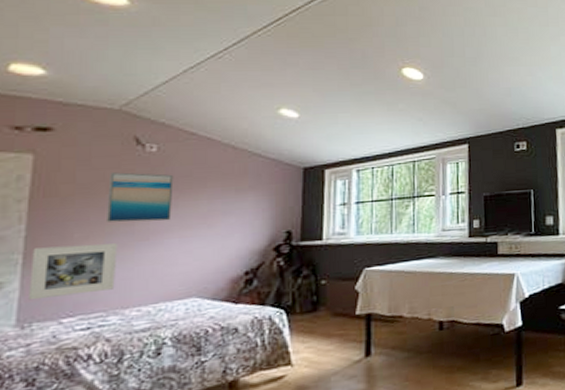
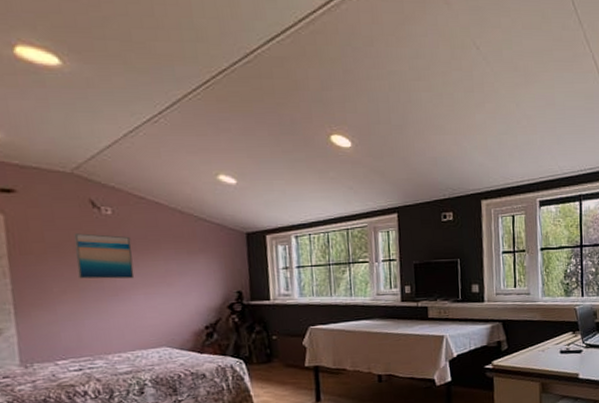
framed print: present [29,243,118,301] -> none [20,297,97,345]

